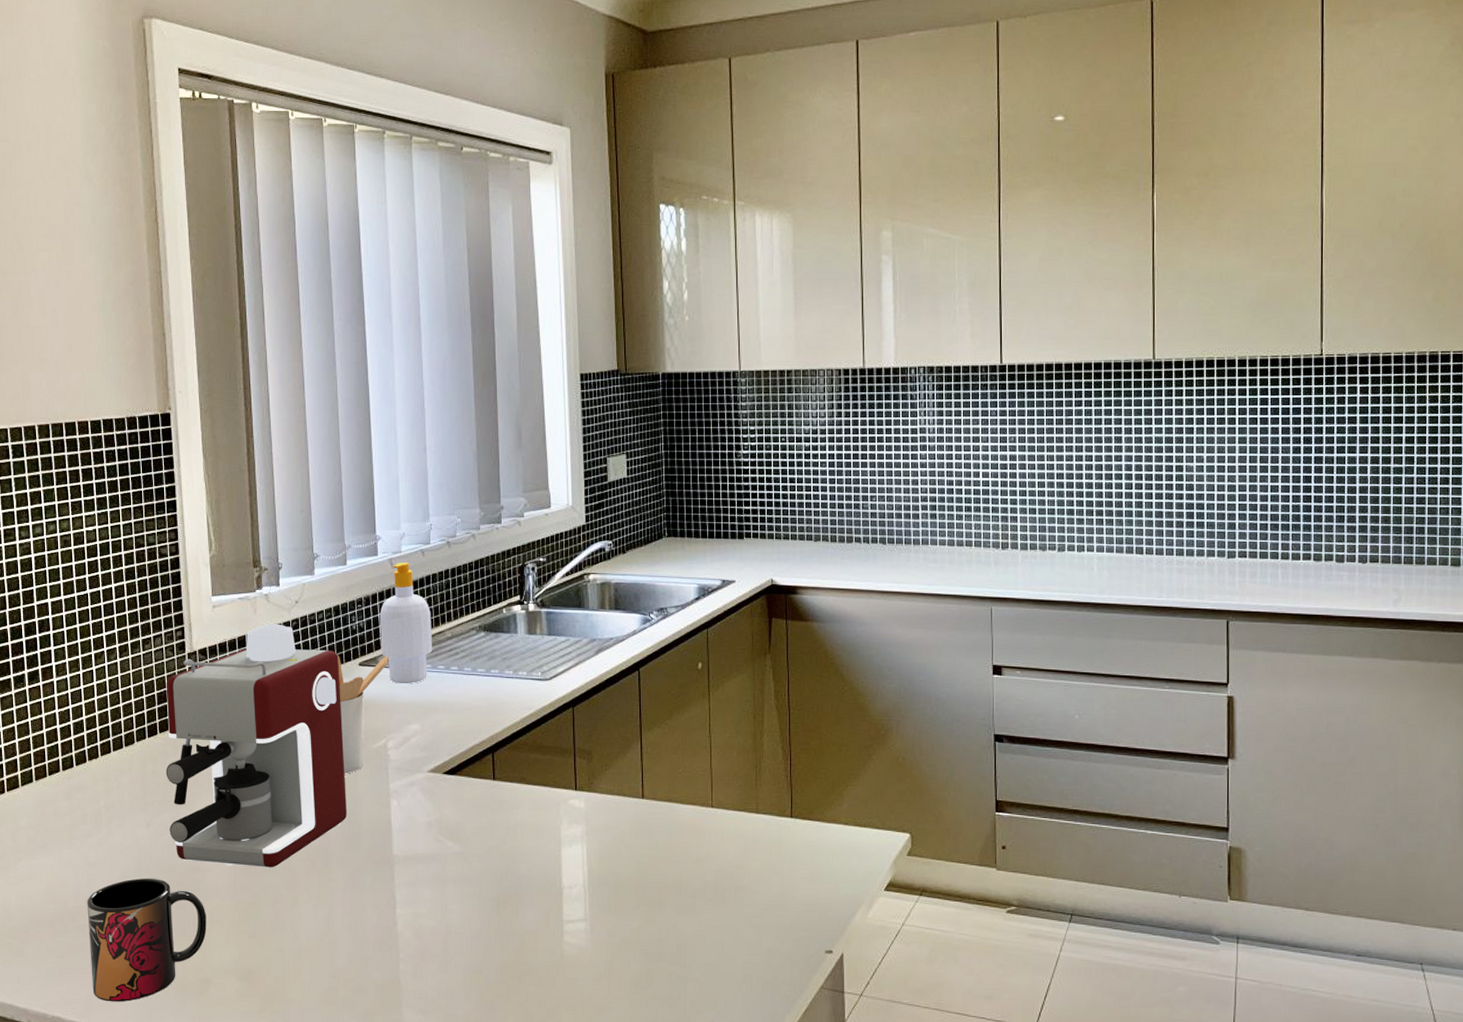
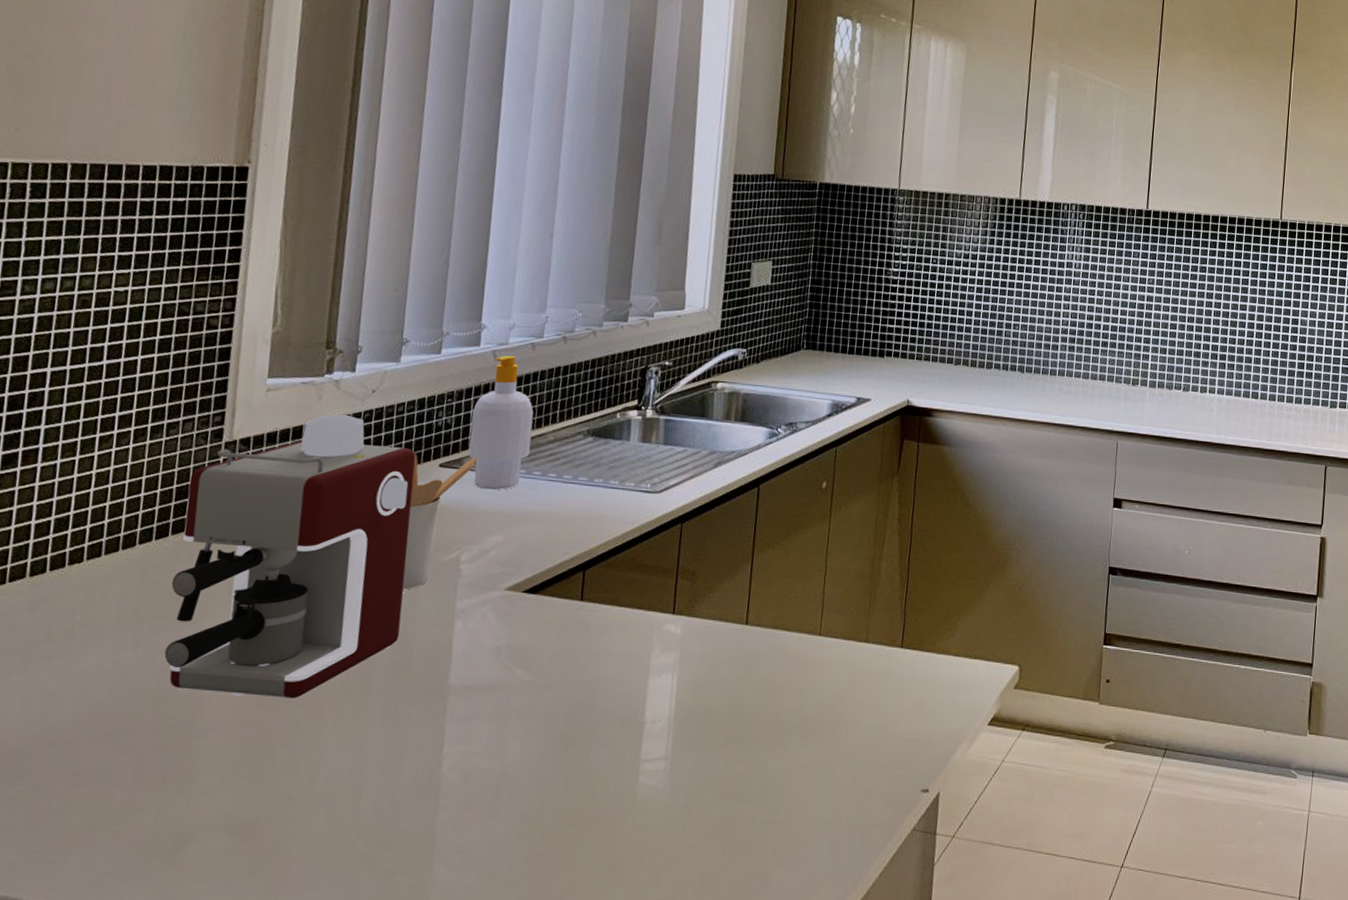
mug: present [87,878,207,1002] -> none [22,710,198,867]

